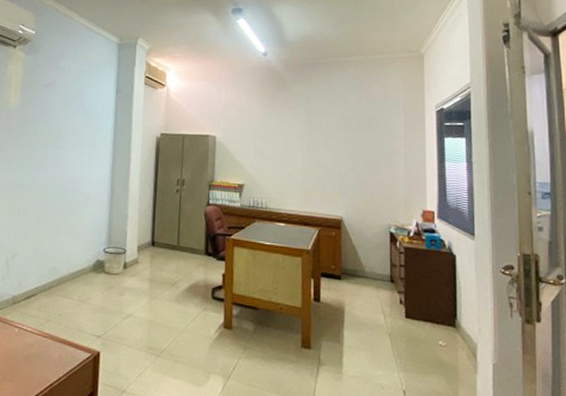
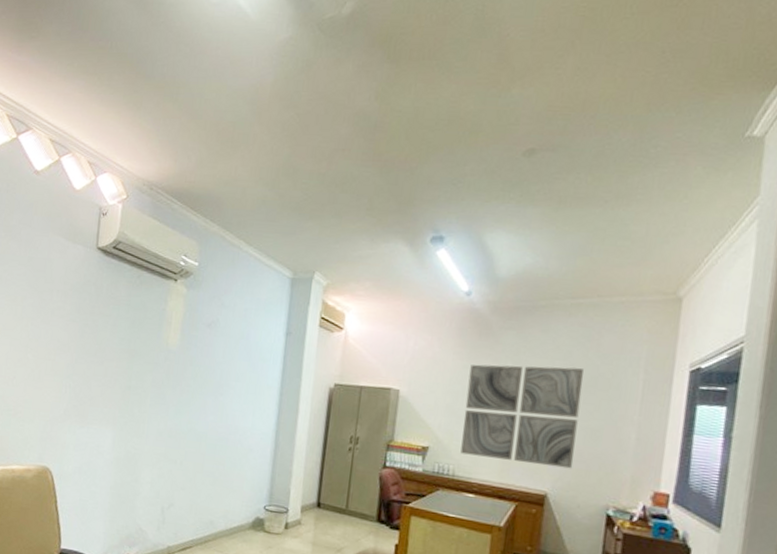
wall art: none [270,111,360,196] -> present [460,364,584,469]

